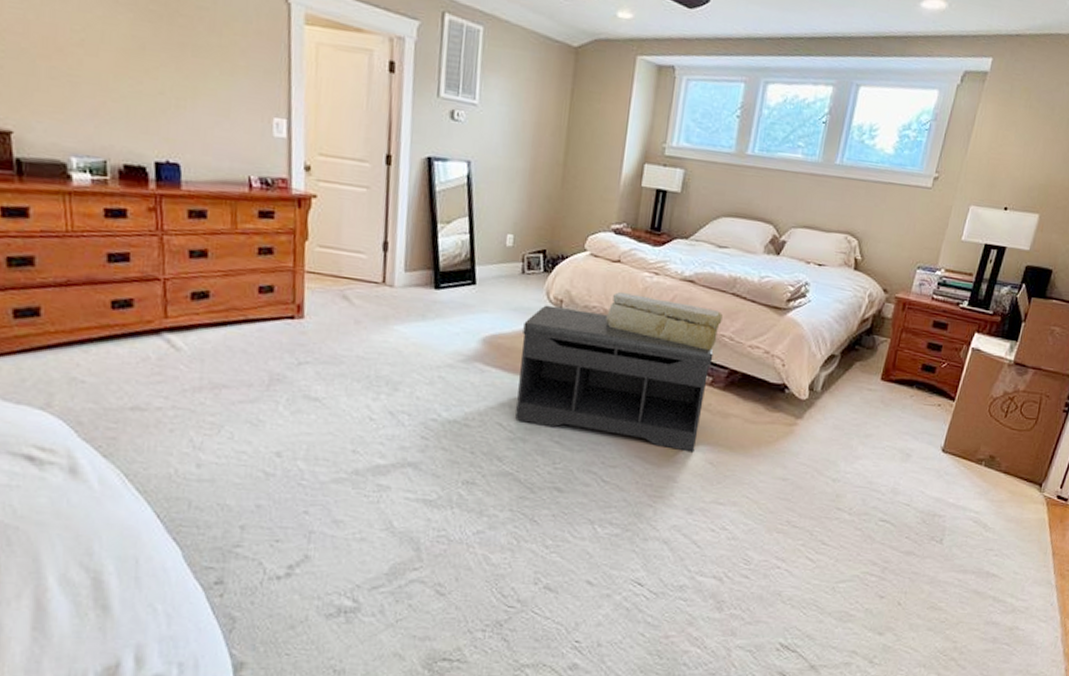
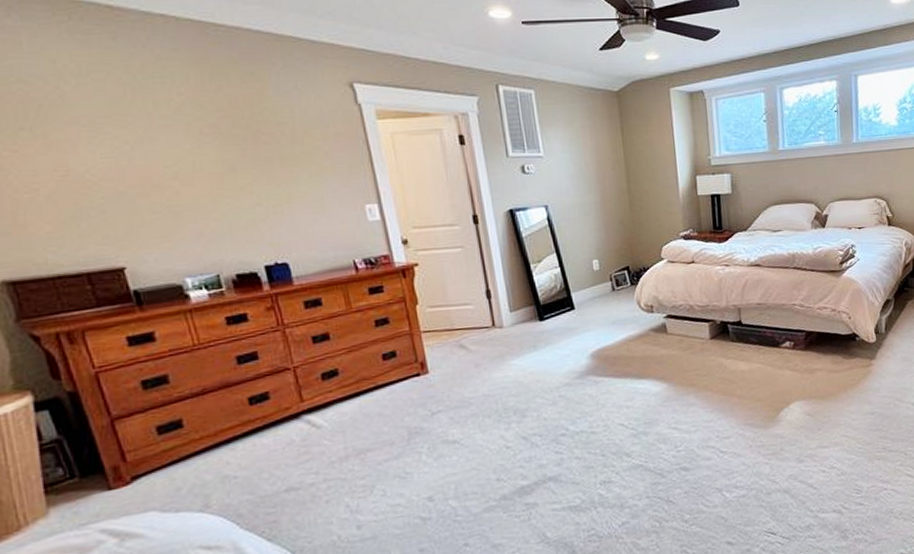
bench: present [515,305,714,452] -> none [623,309,793,418]
decorative box: present [606,291,723,351] -> none [692,284,791,321]

